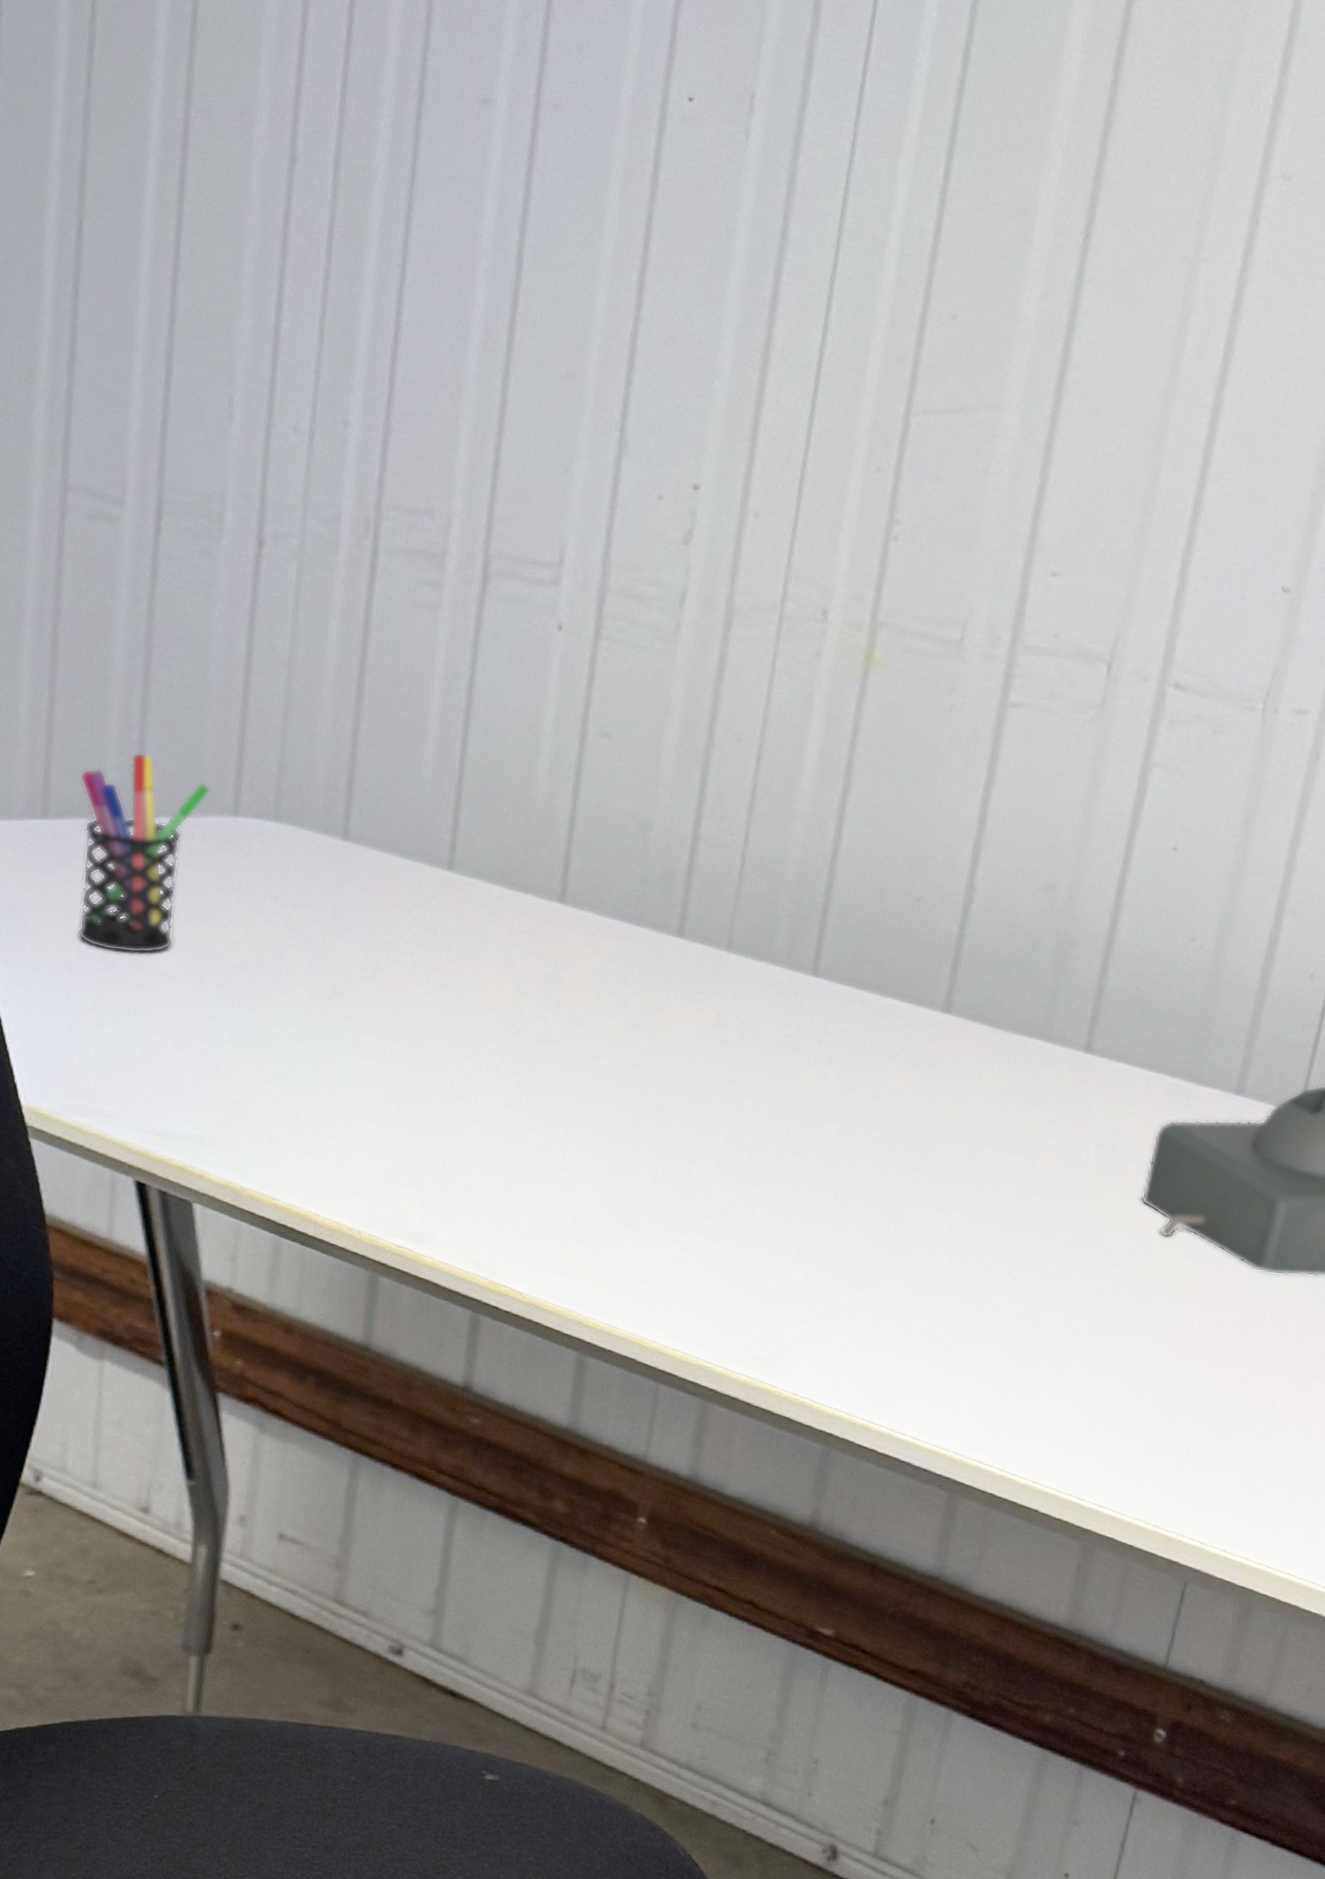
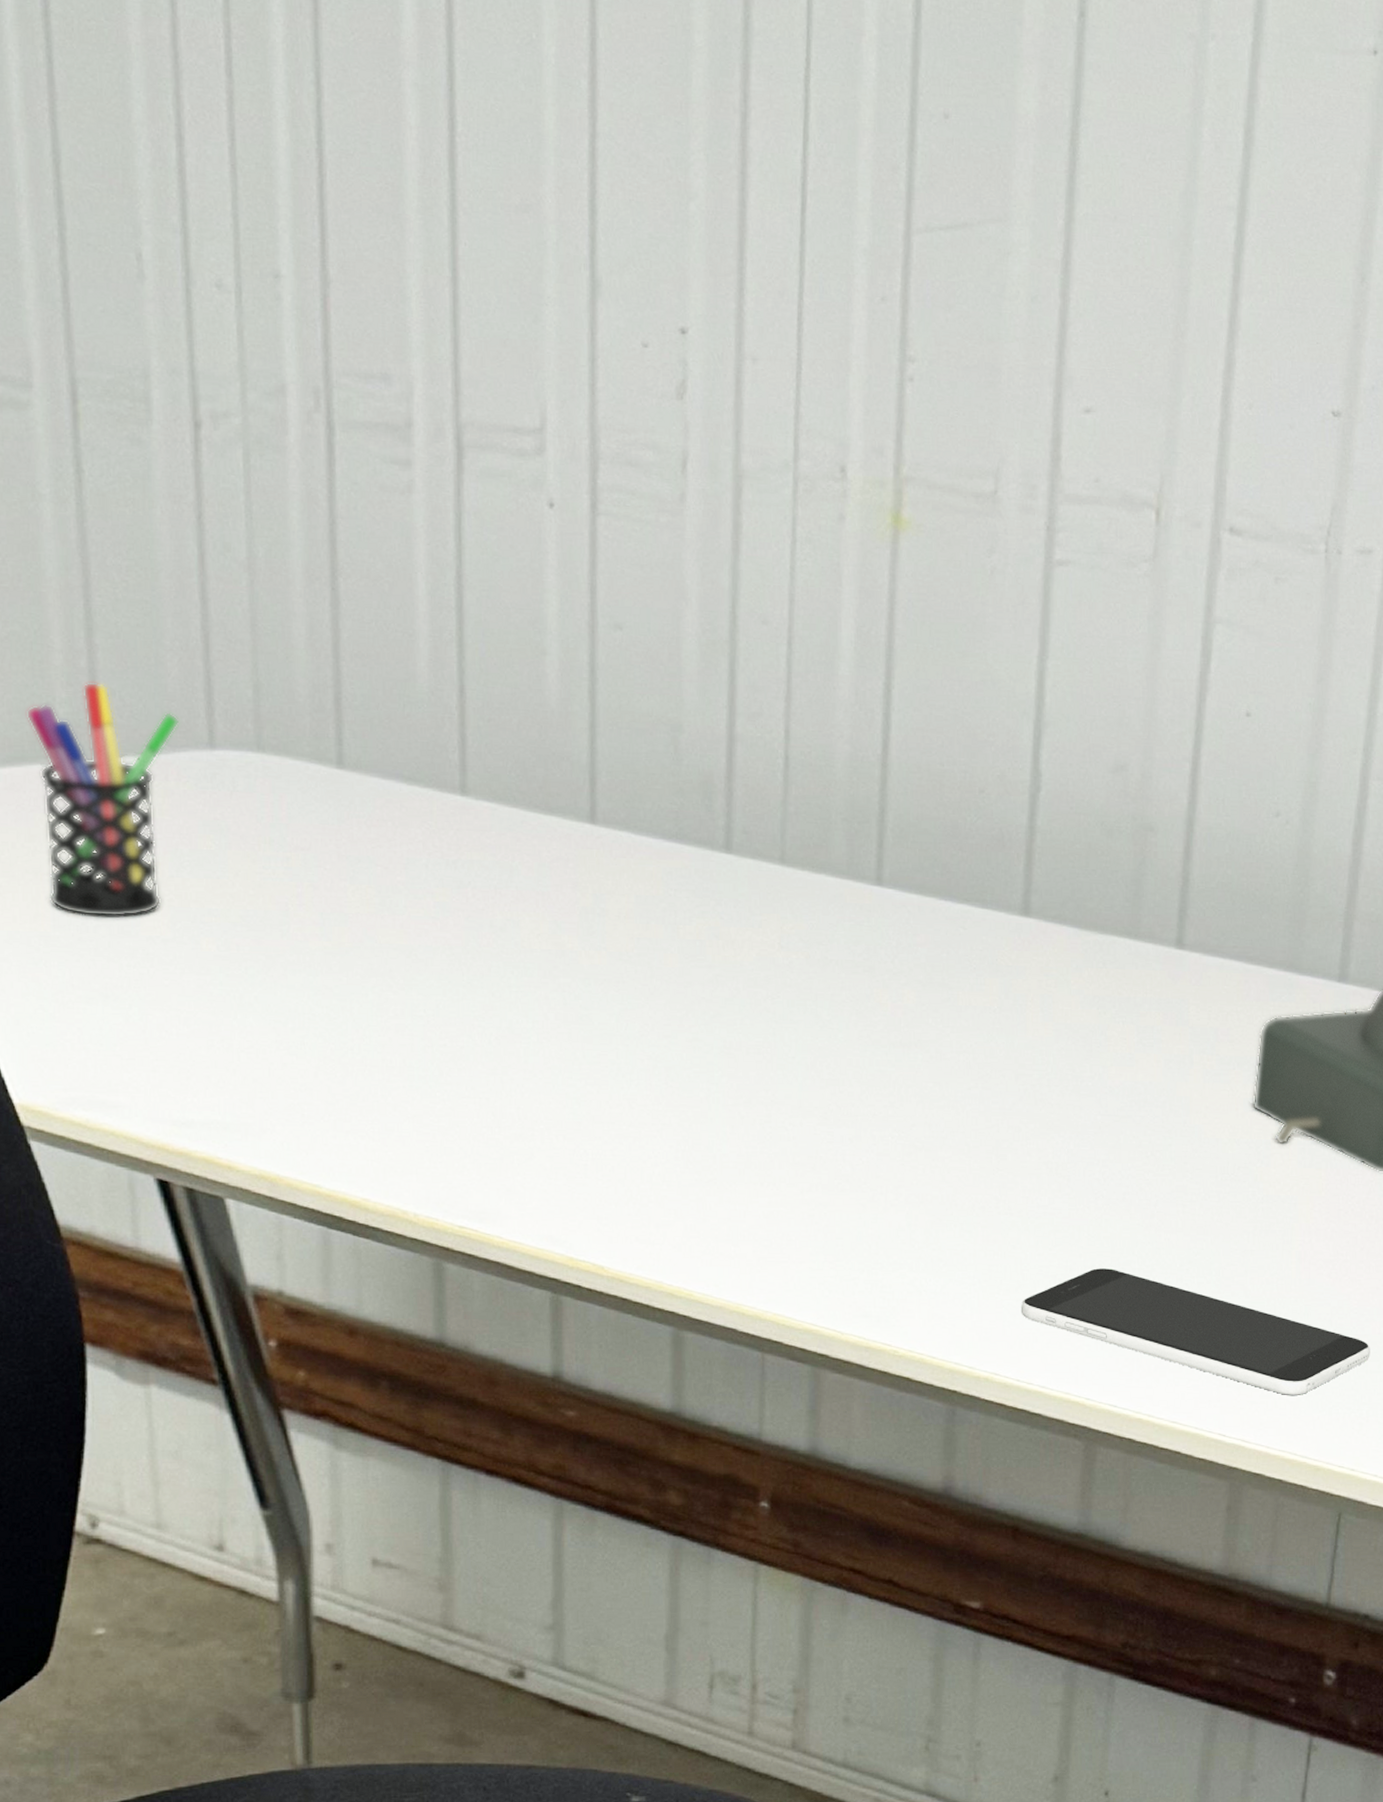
smartphone: none [901,1334,1232,1469] -> present [1020,1268,1370,1395]

